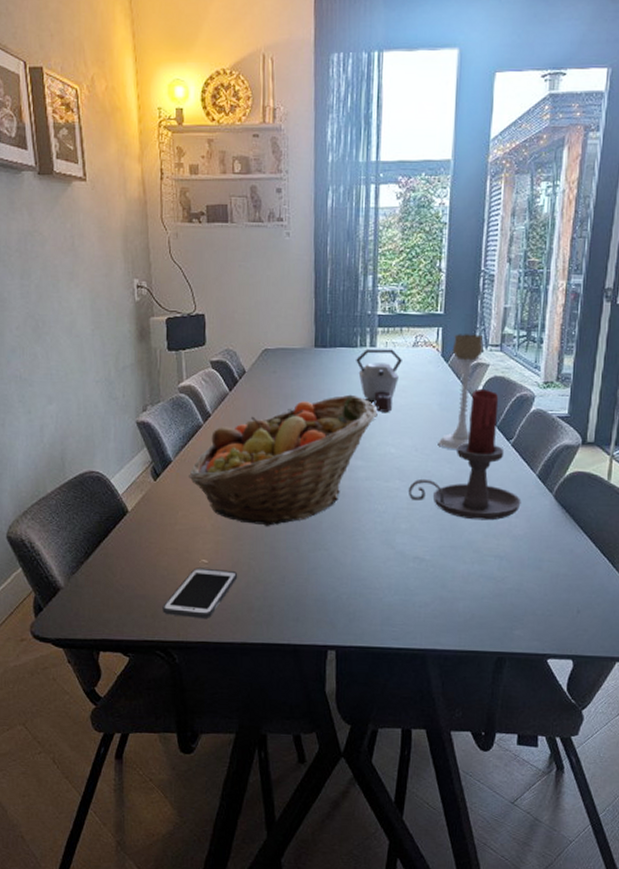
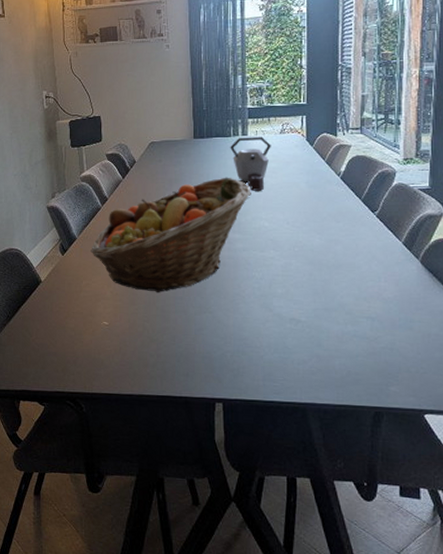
cell phone: present [162,567,238,619] -> none [71,329,134,374]
candle holder: present [408,388,521,521] -> none [282,167,389,285]
candle holder: present [438,334,483,451] -> none [307,120,345,223]

